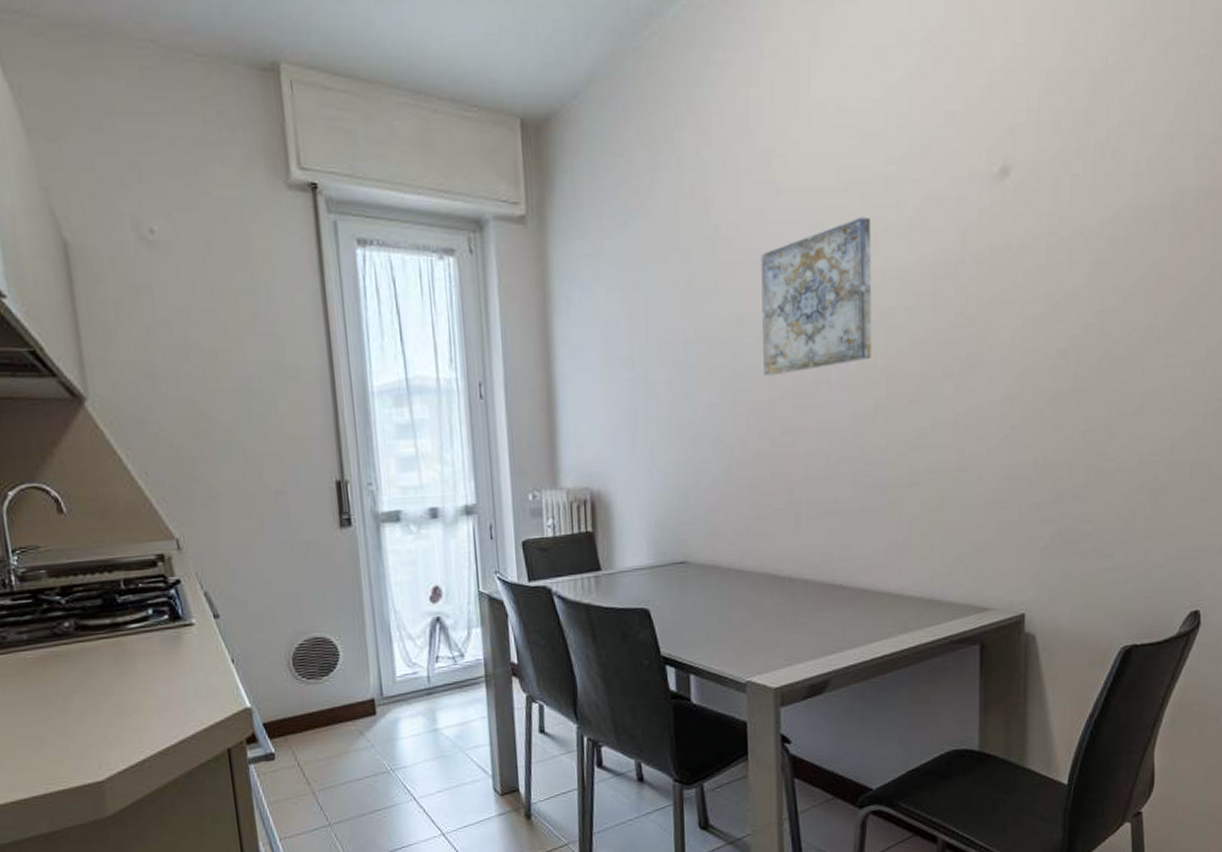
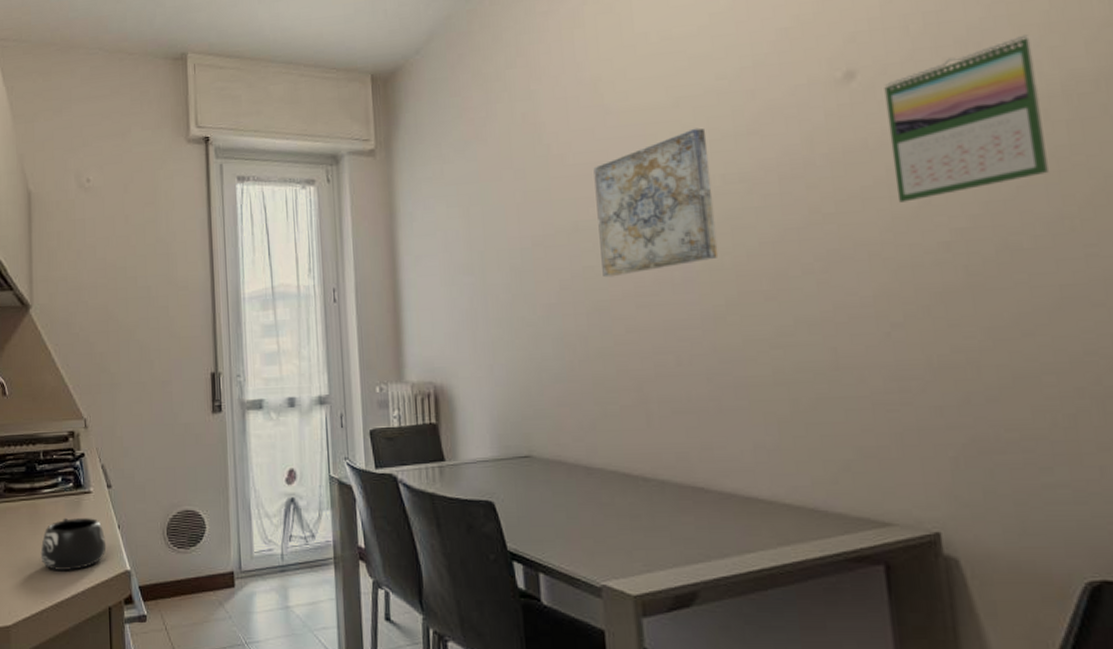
mug: none [133,653,219,715] -> present [40,517,107,570]
calendar: none [1030,144,1155,308] -> present [884,35,1049,203]

